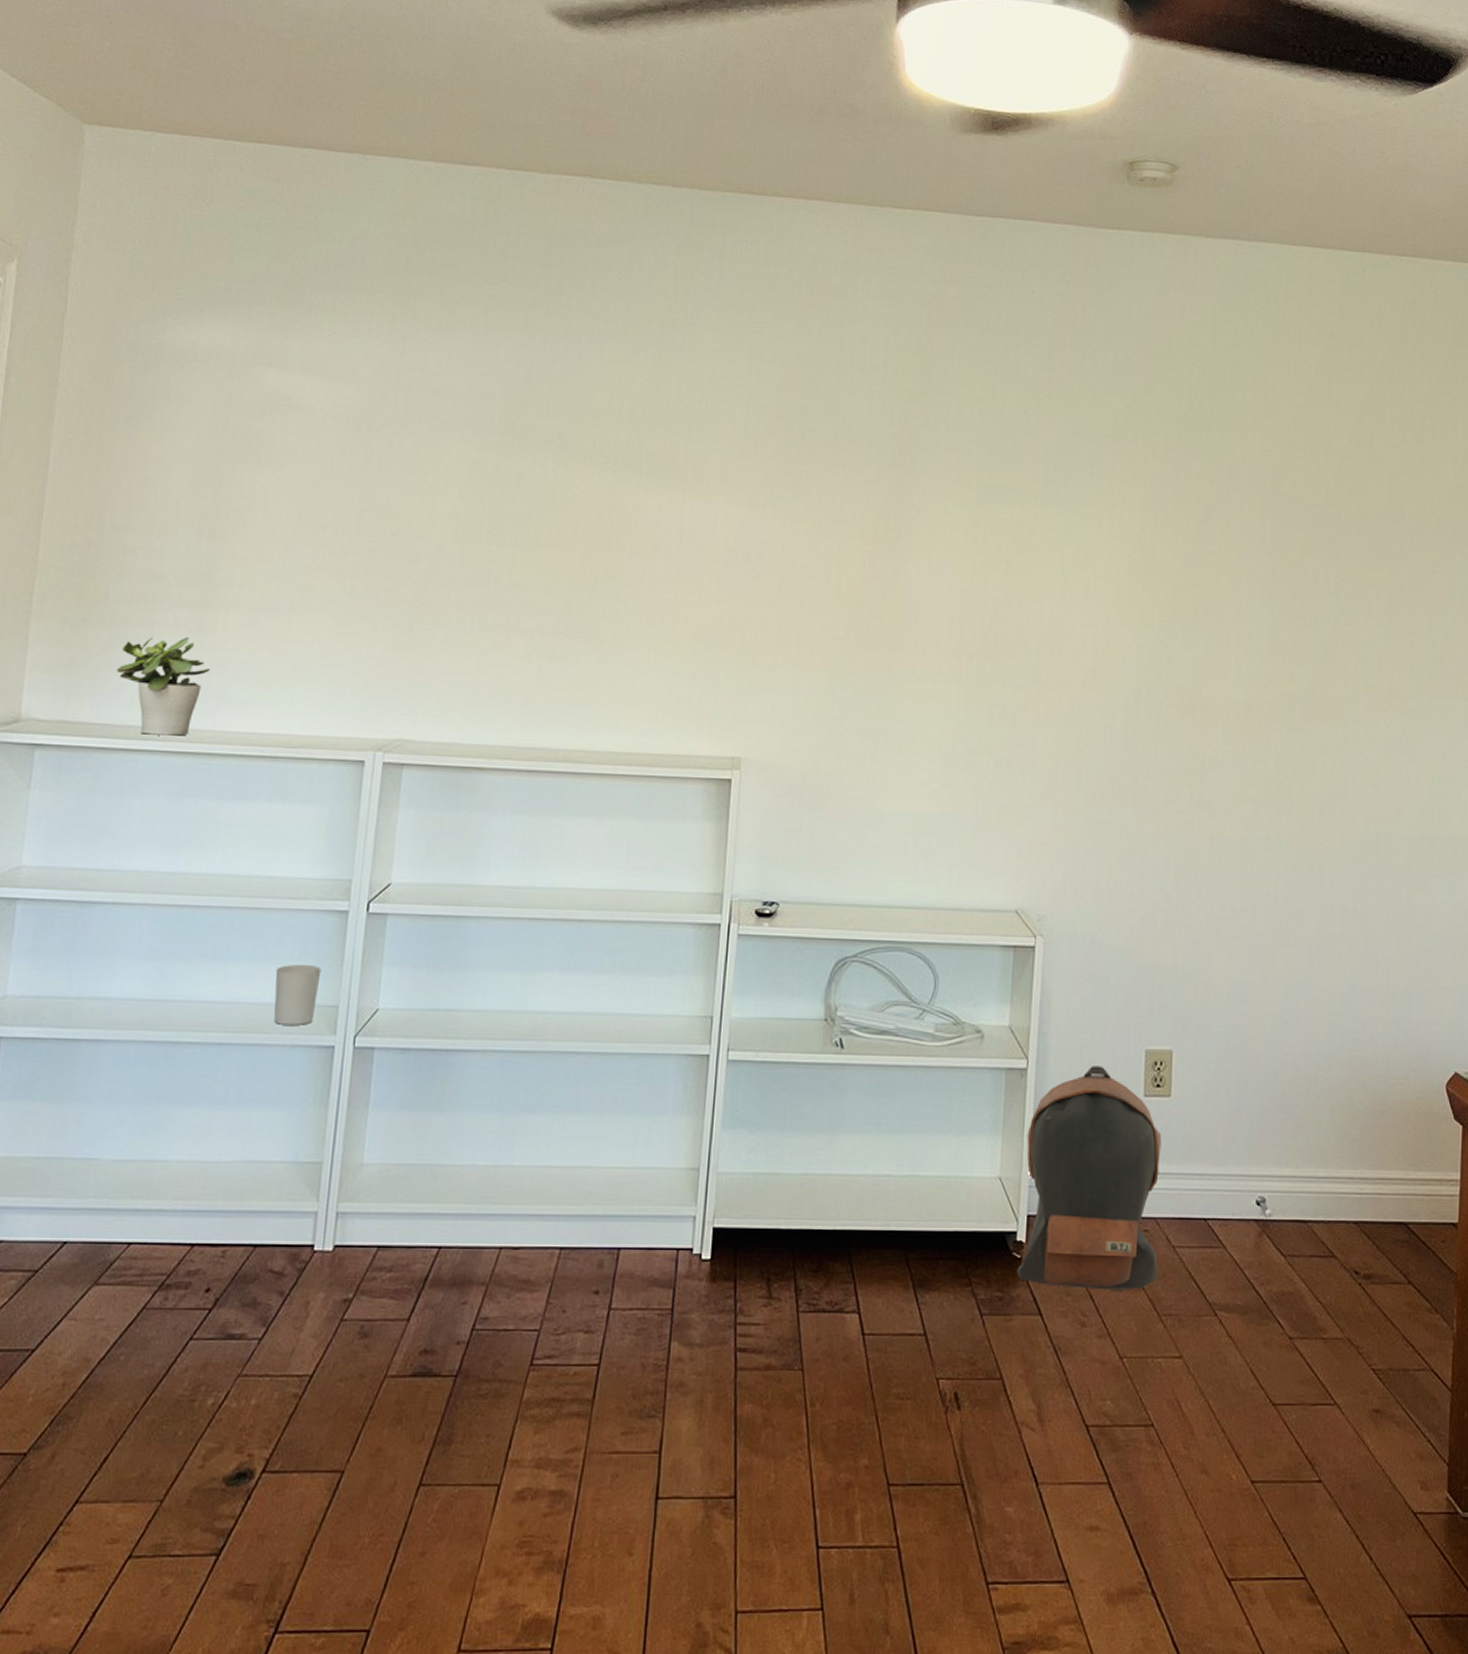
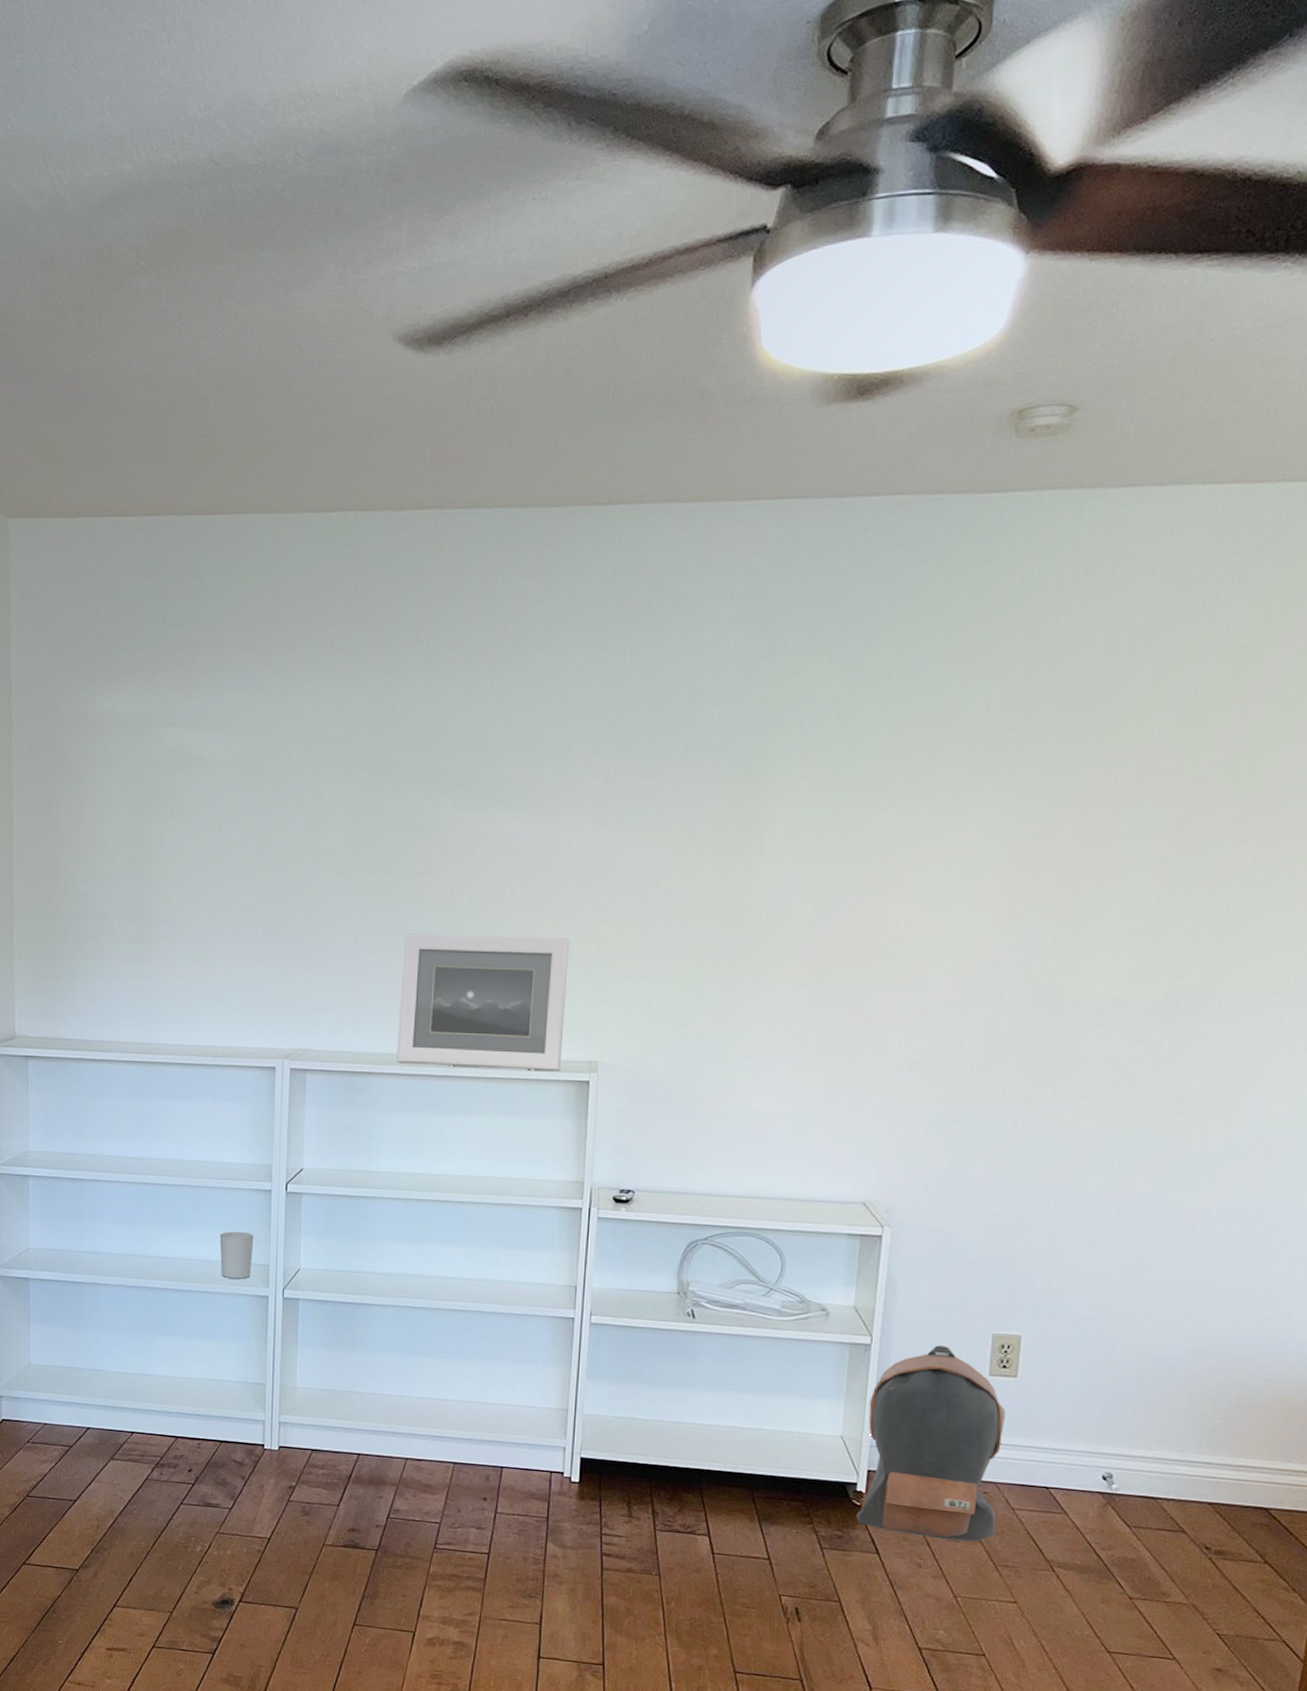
potted plant: present [117,636,210,736] -> none [80,966,149,1048]
picture frame: none [513,610,713,767] -> present [396,933,570,1071]

